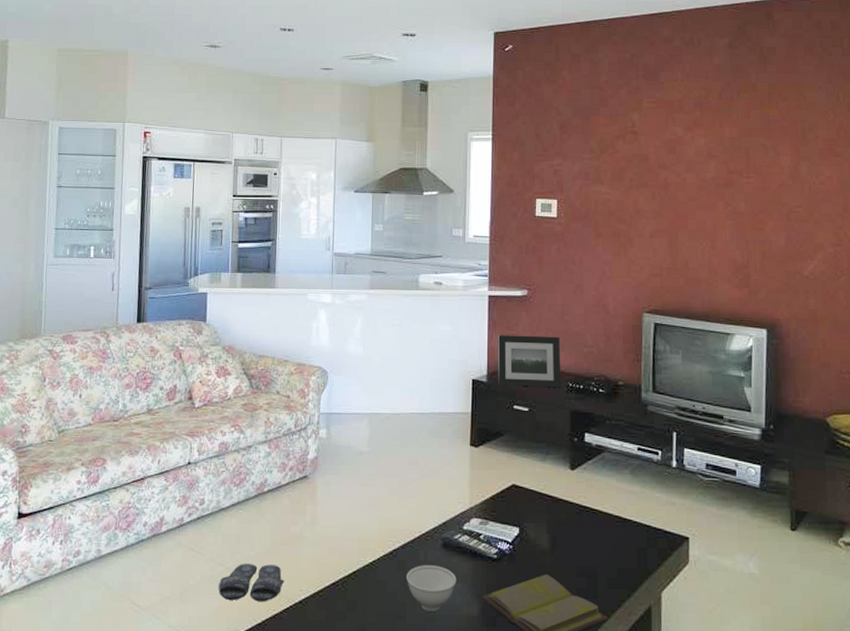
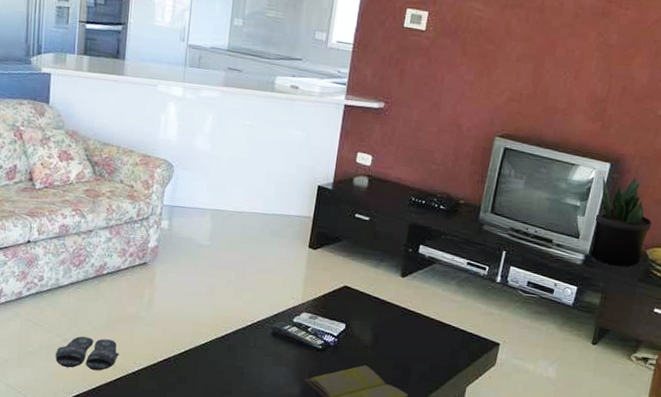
bowl: present [406,565,457,612] -> none [235,349,282,389]
picture frame: present [498,335,561,388] -> none [343,145,410,201]
planter: none [761,341,824,439] -> present [590,177,651,267]

